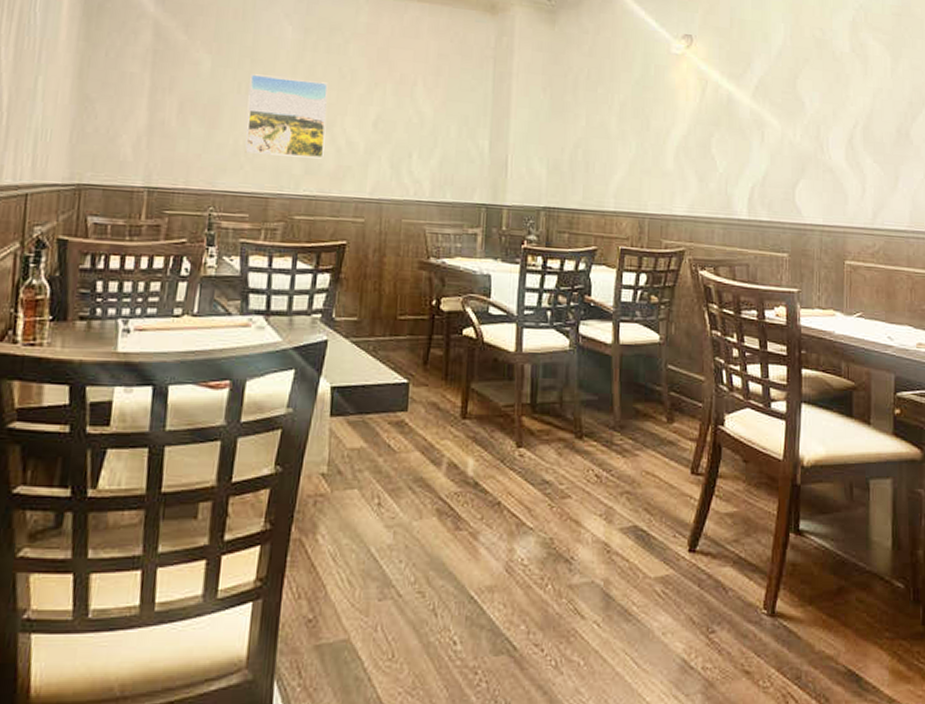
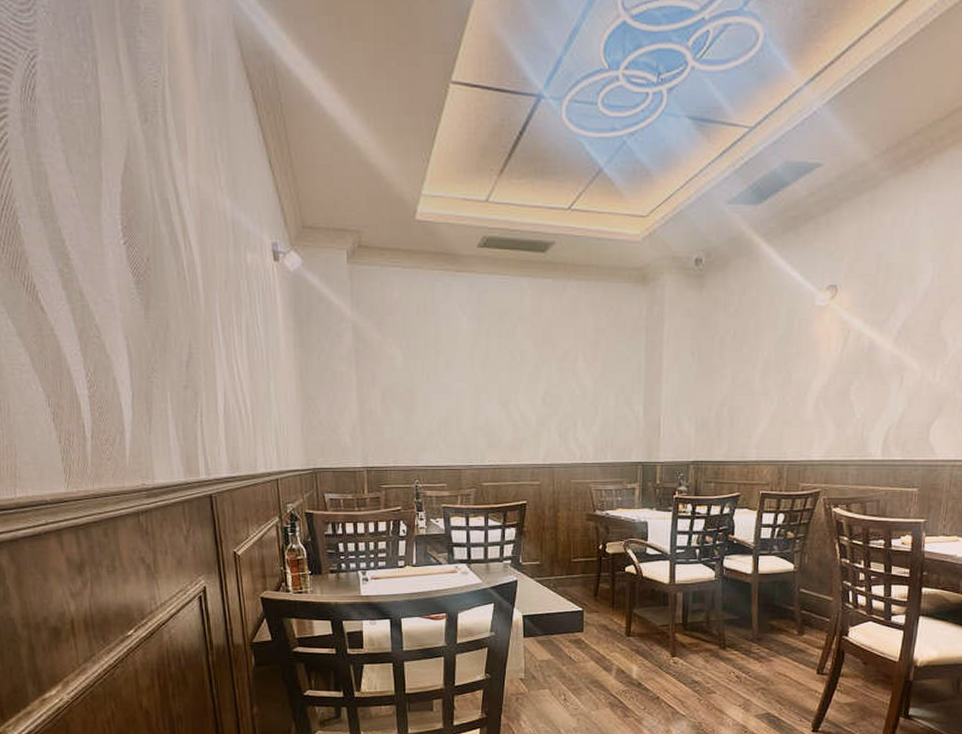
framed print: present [245,74,328,159] -> none [436,363,503,433]

